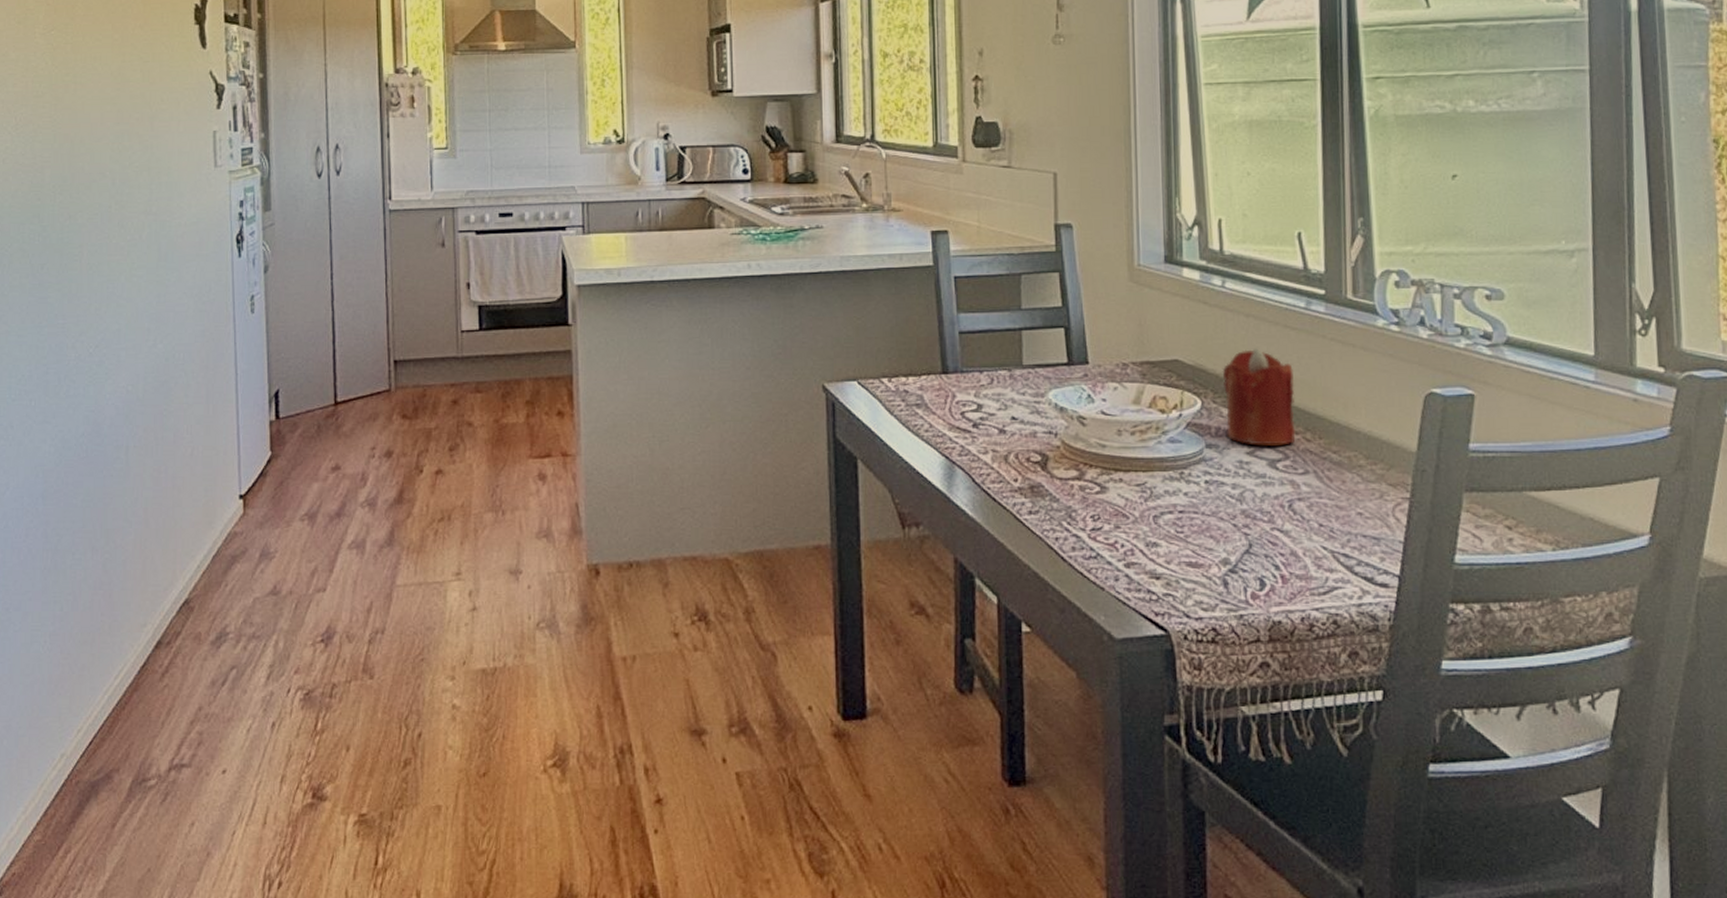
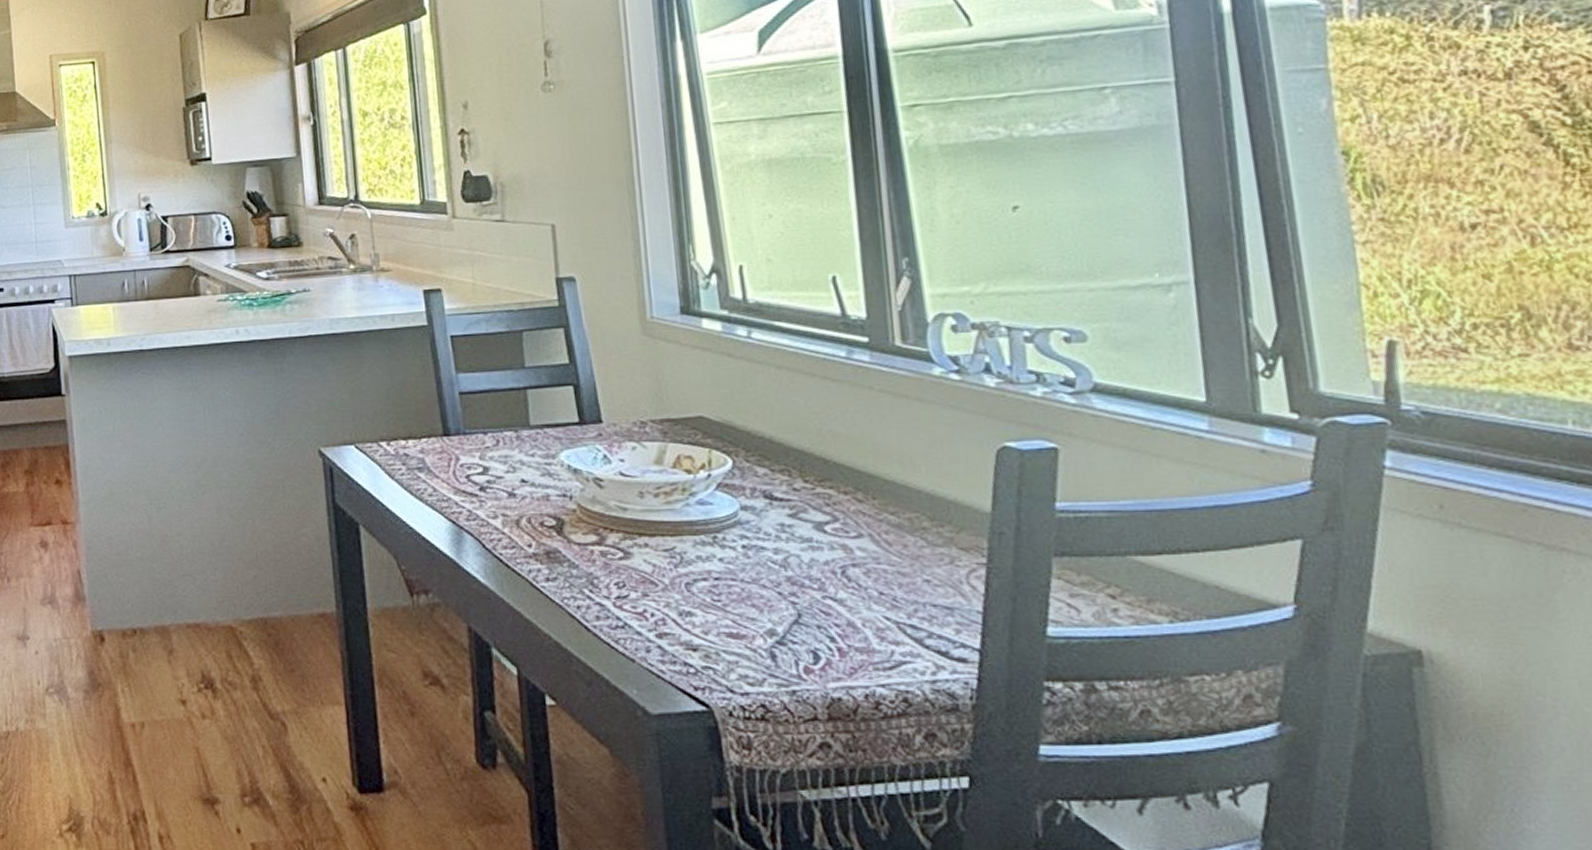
candle: present [1222,348,1296,446] -> none [753,402,845,507]

